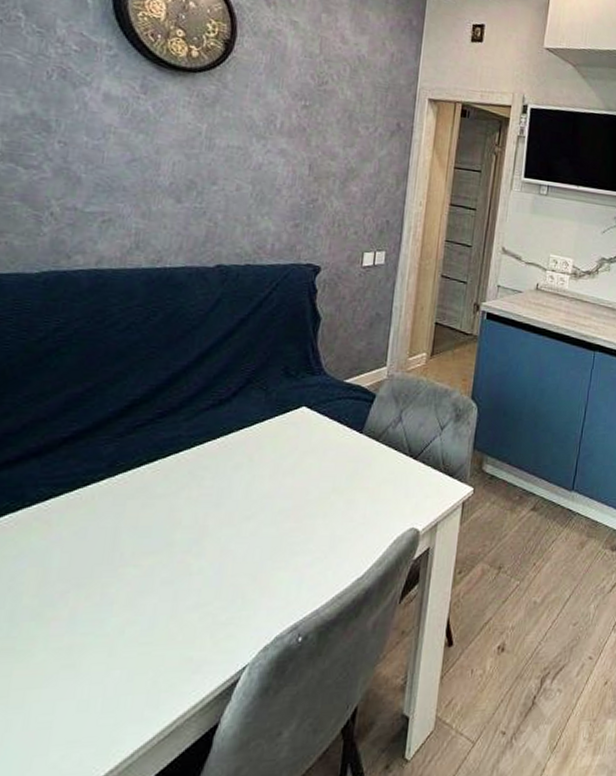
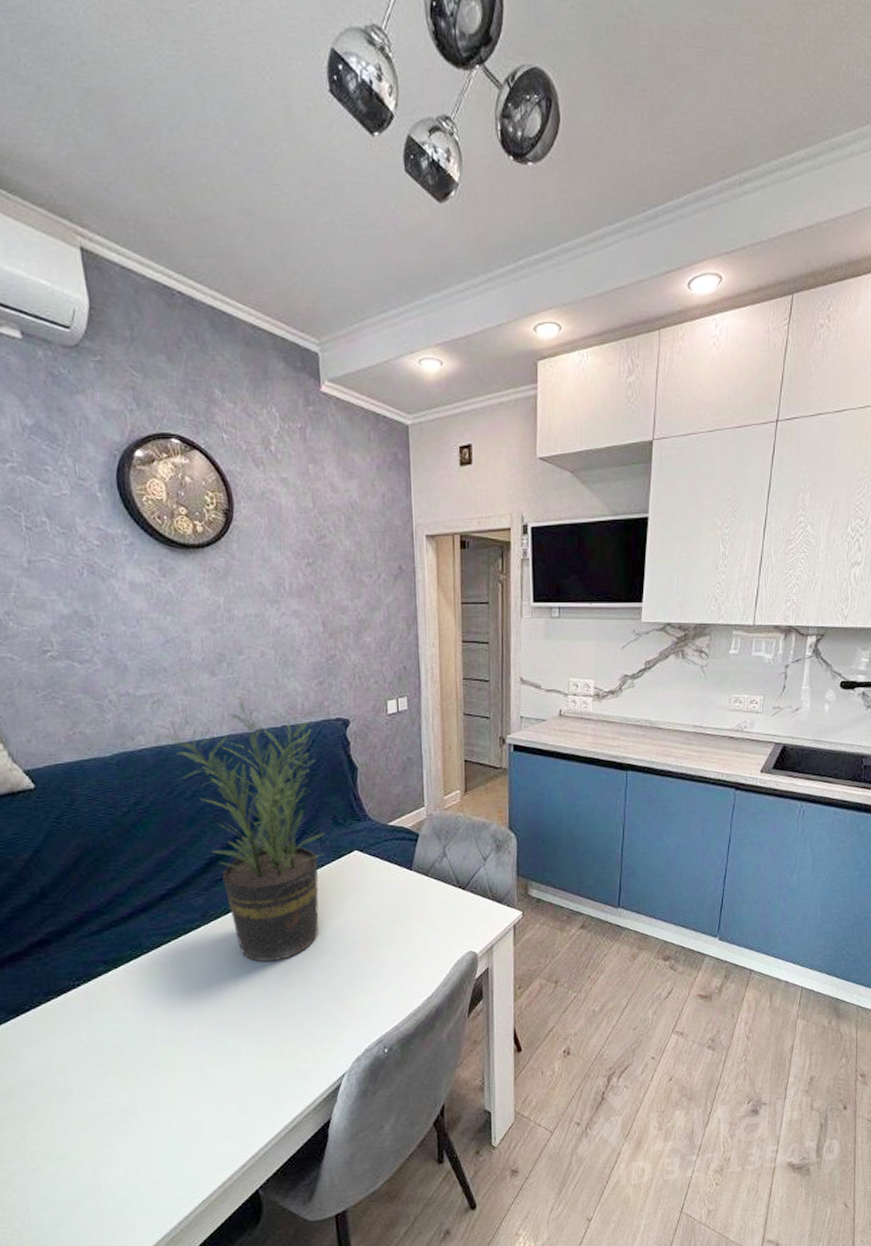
potted plant: none [94,227,290,527] -> present [151,697,325,962]

